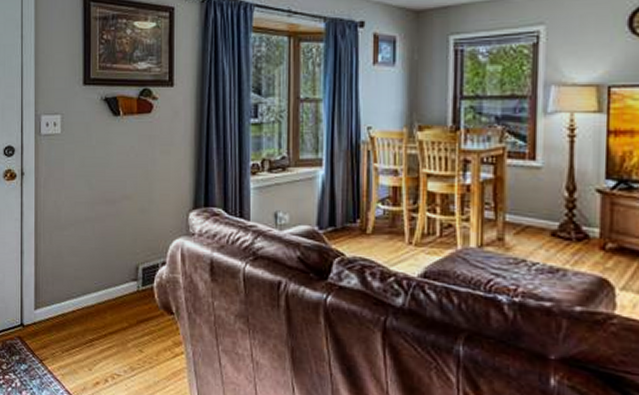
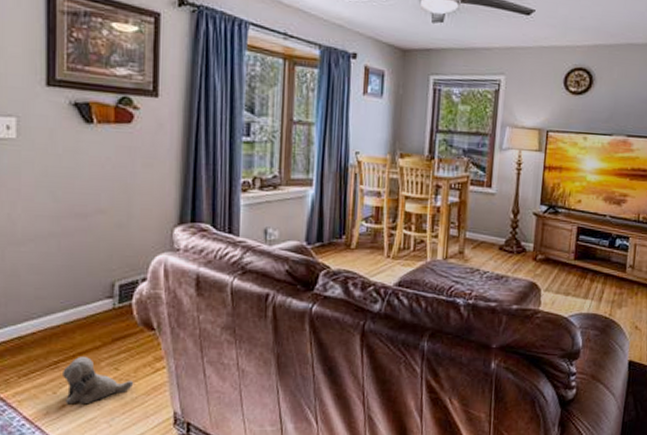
plush toy: none [97,336,156,384] -> present [63,357,134,405]

